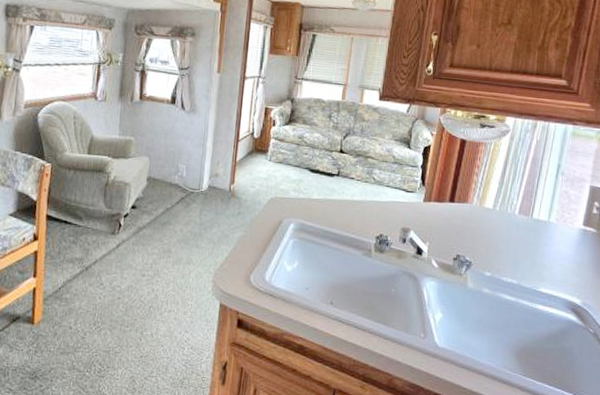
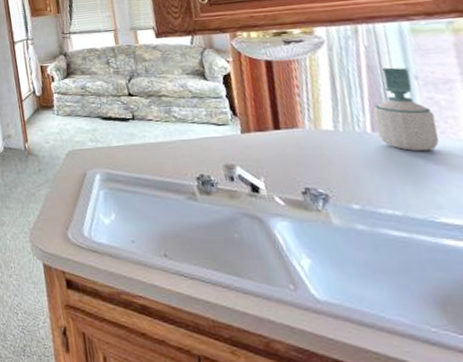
soap bottle: none [522,161,564,235] -> present [373,67,439,152]

